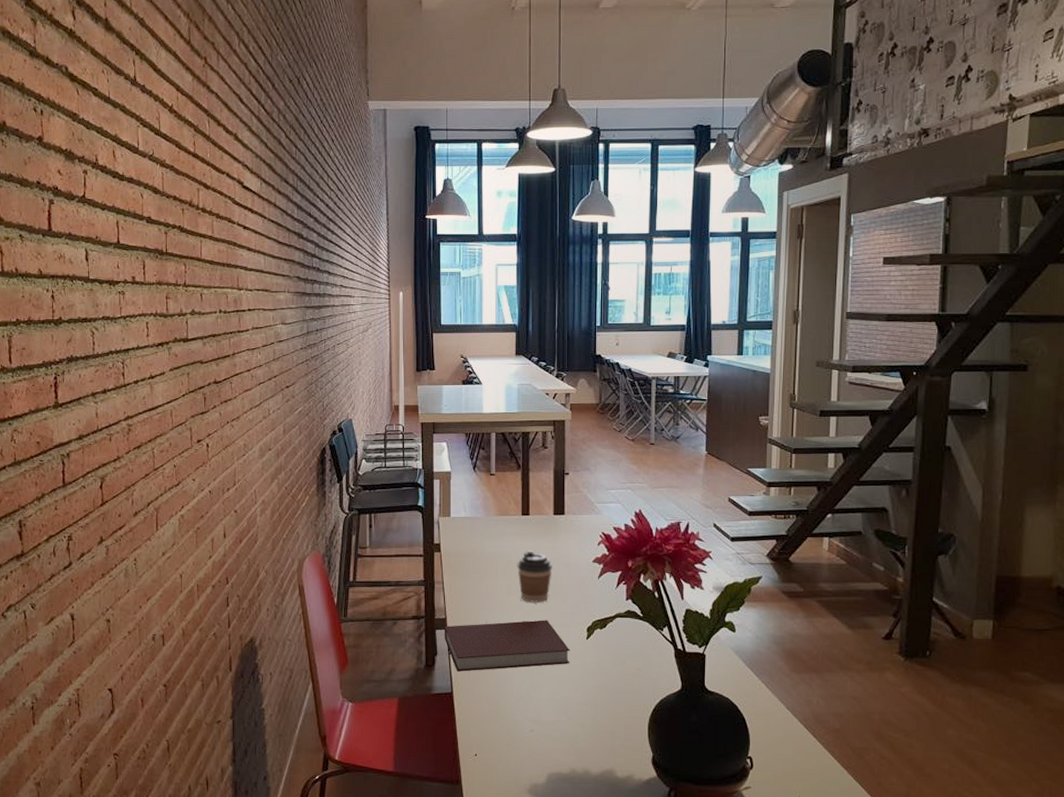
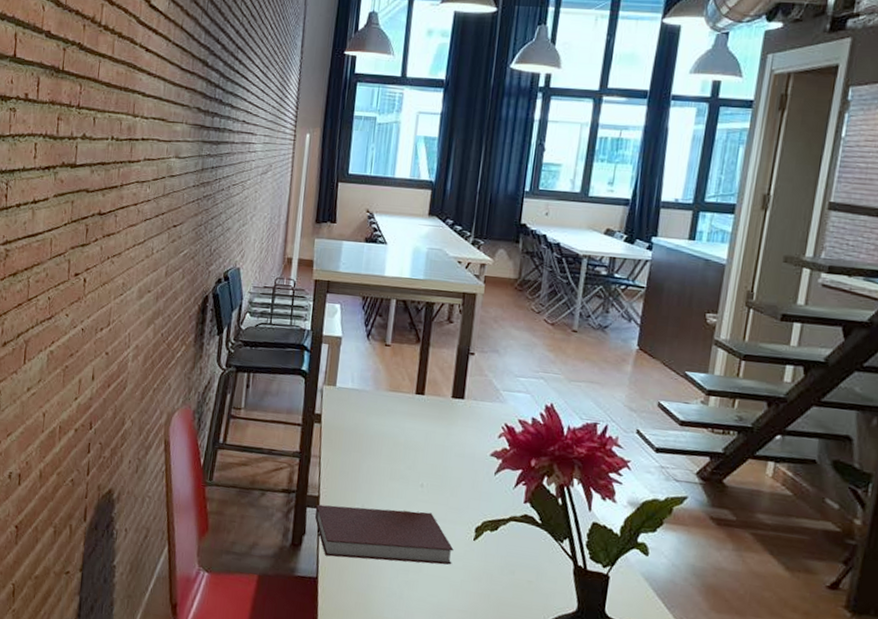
coffee cup: present [517,551,552,603] -> none [404,433,444,493]

